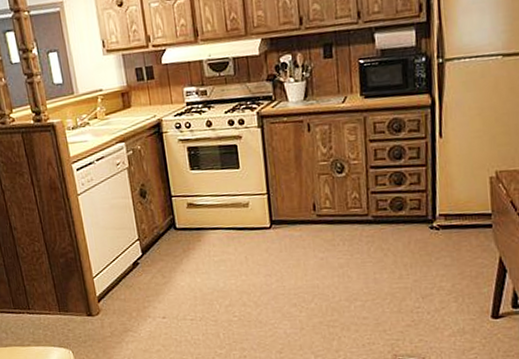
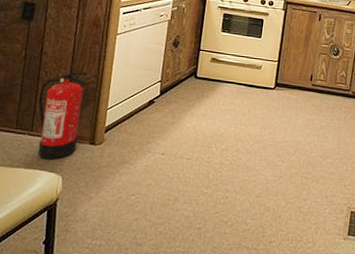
fire extinguisher: none [22,241,77,336] -> present [37,71,88,160]

